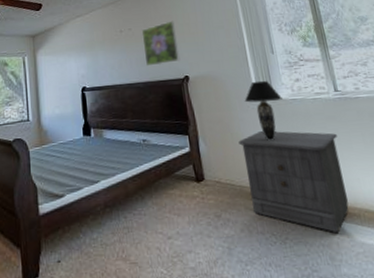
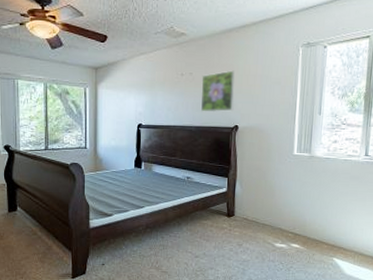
nightstand: present [238,131,349,234] -> none [270,182,356,268]
table lamp: present [244,80,282,141] -> none [283,138,318,190]

